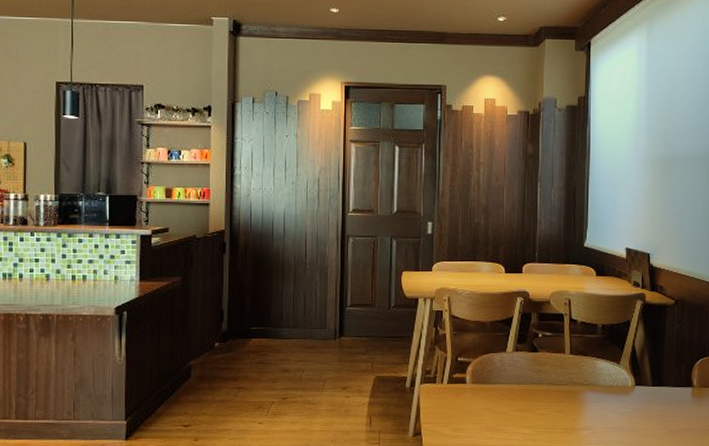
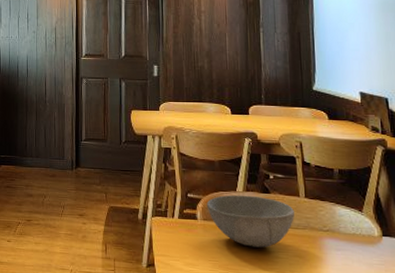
bowl: none [476,355,560,407] -> present [206,195,295,248]

